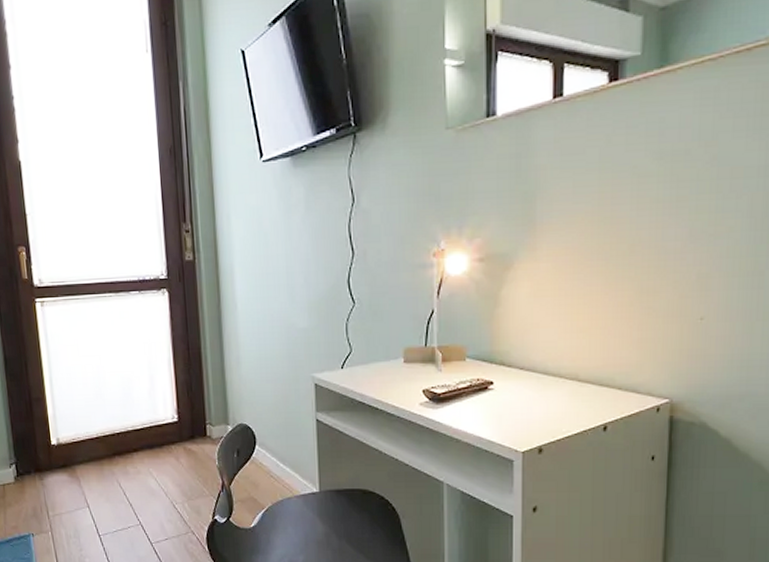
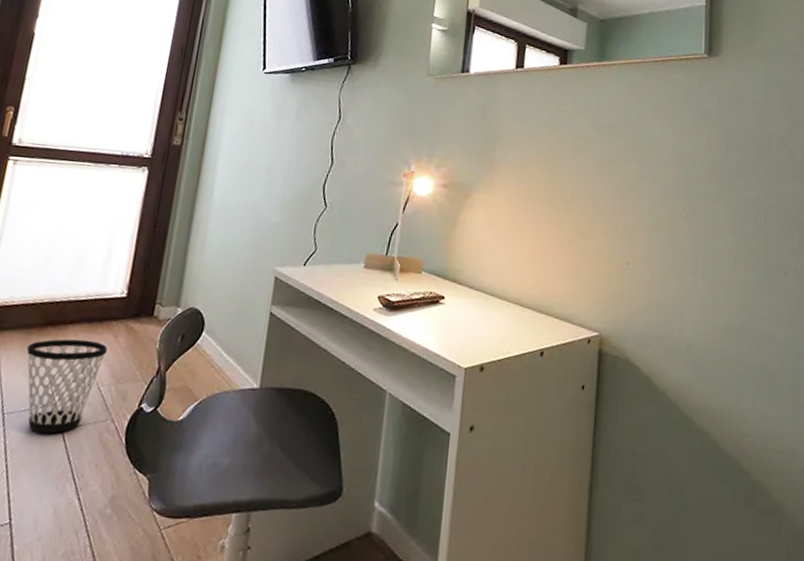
wastebasket: none [103,465,173,549] -> present [27,339,108,434]

